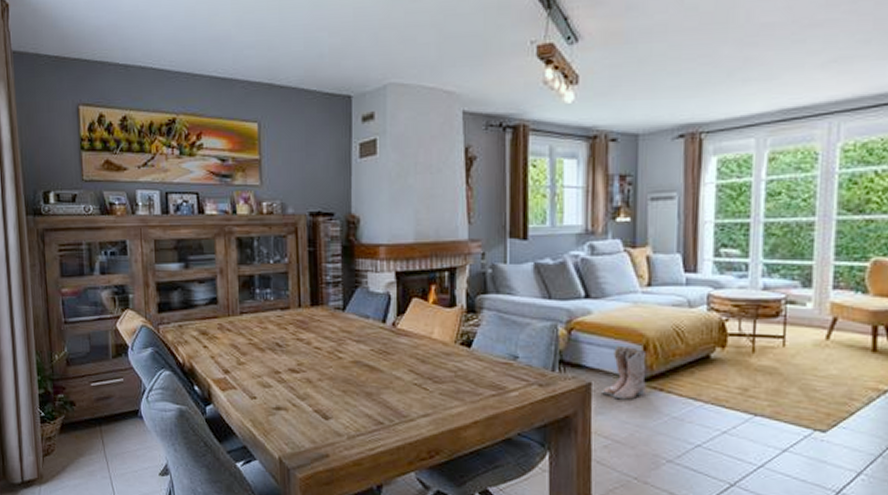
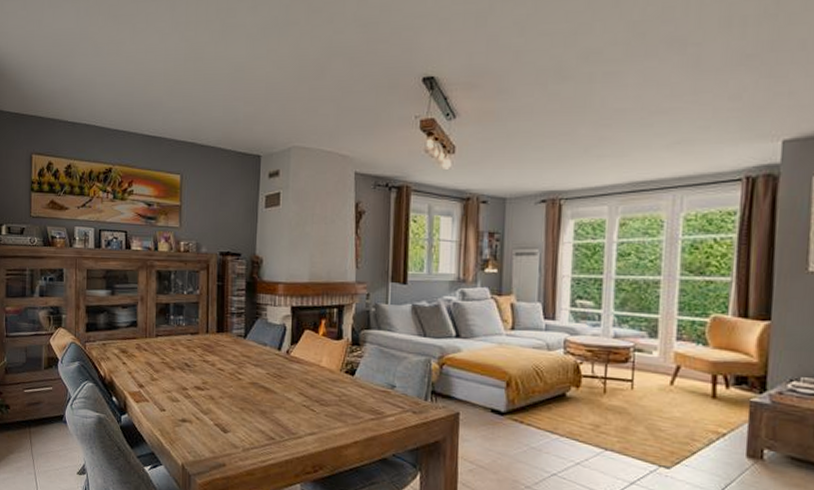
boots: present [602,345,647,400] -> none [469,380,509,430]

